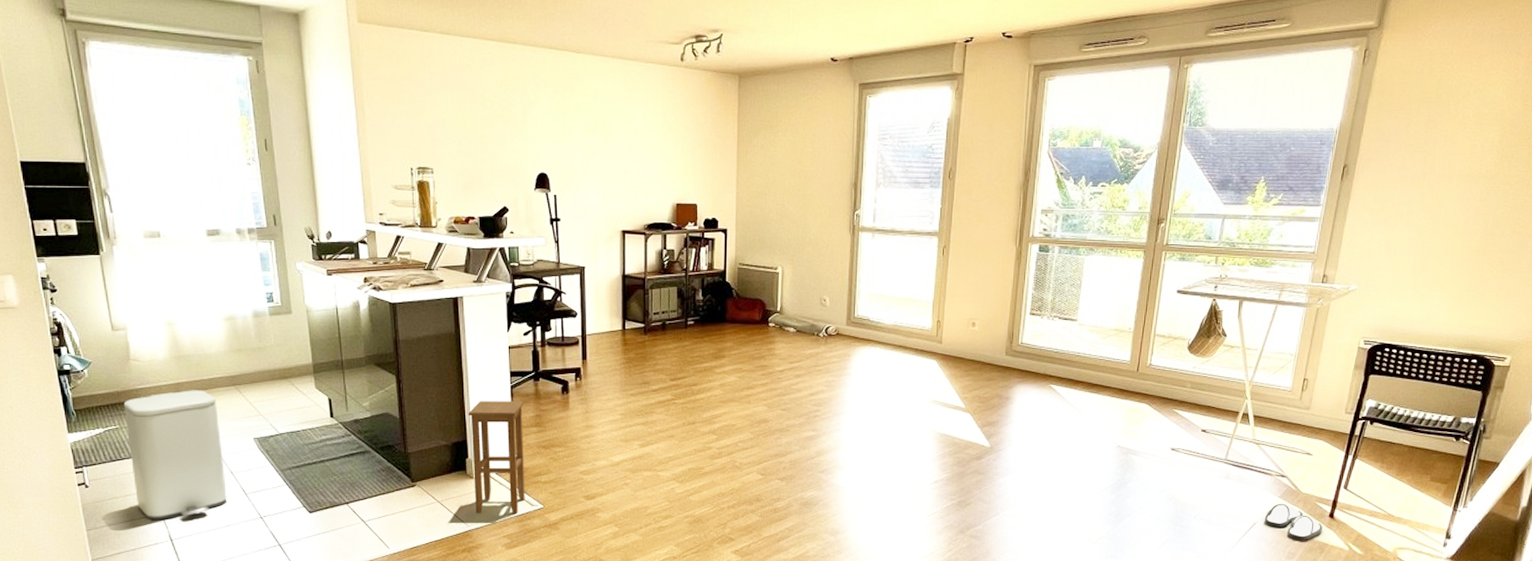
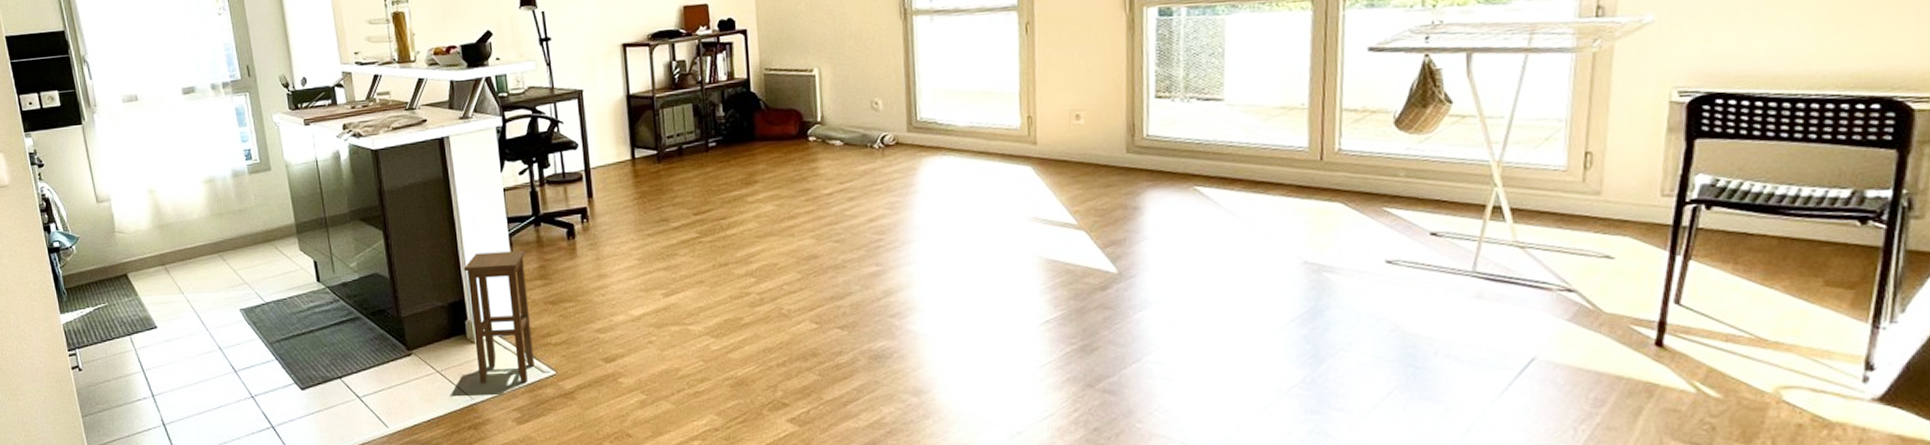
pedal bin: present [123,390,227,521] -> none [111,260,217,404]
slippers: present [1264,503,1323,540] -> none [1547,329,1646,380]

